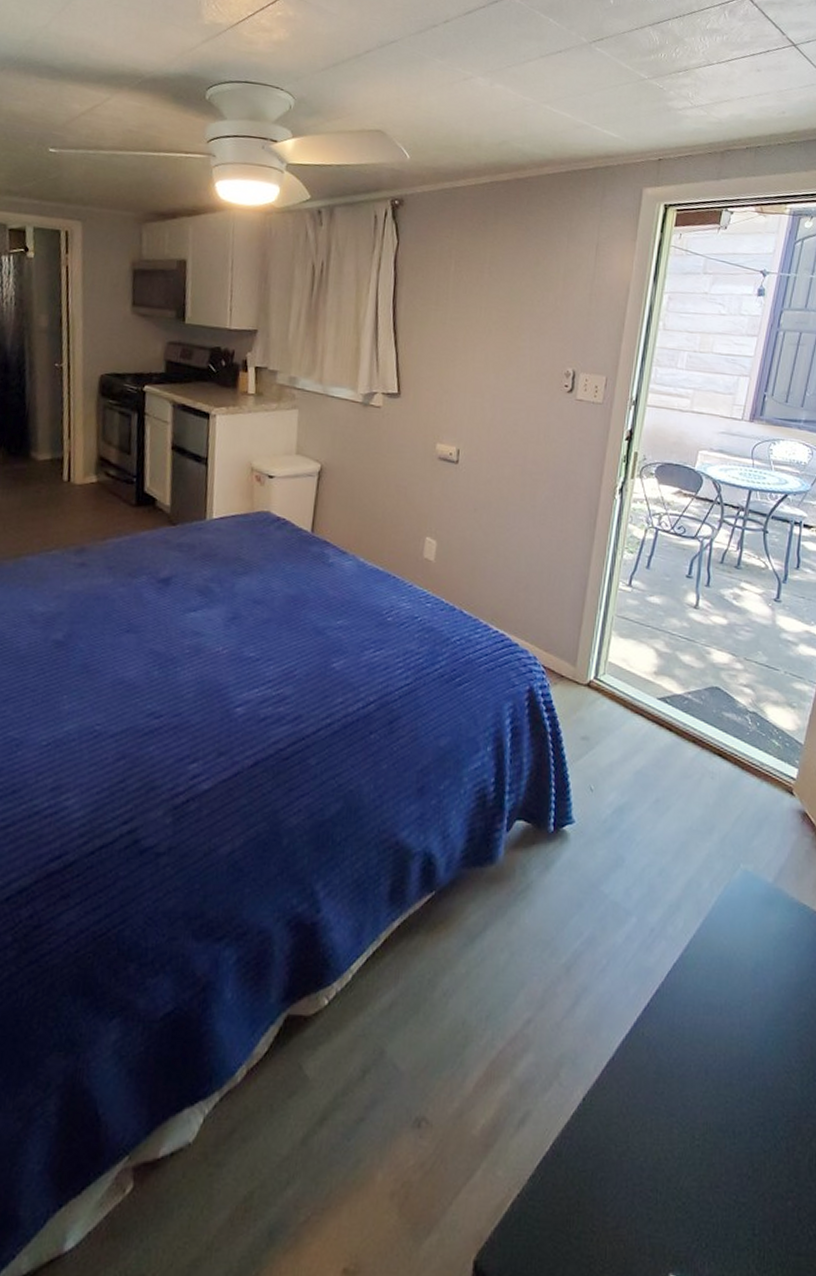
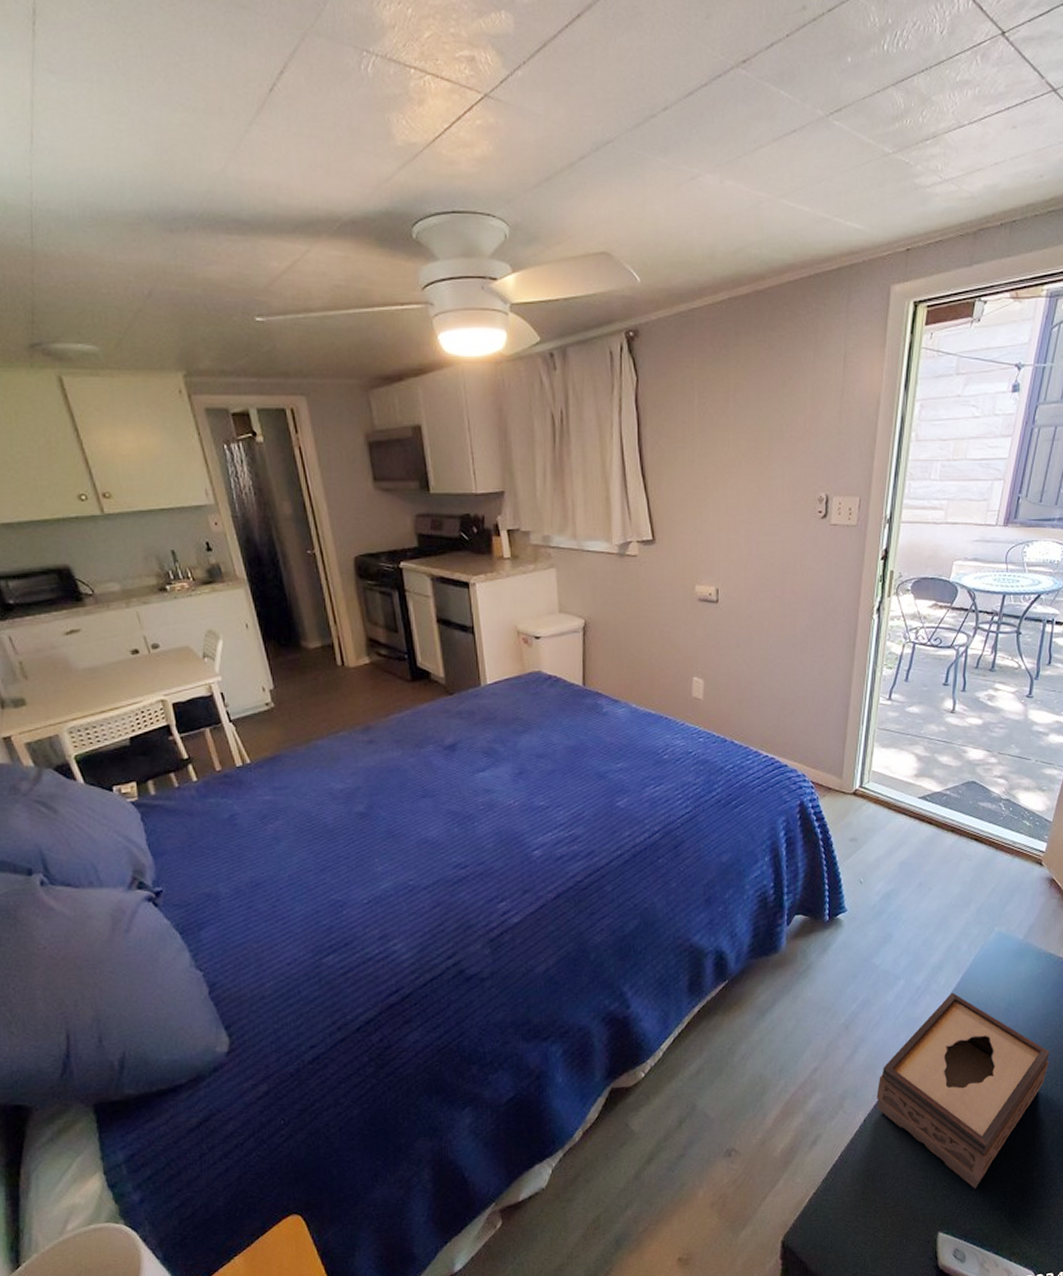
tissue box: none [599,940,806,1216] -> present [876,992,1050,1189]

